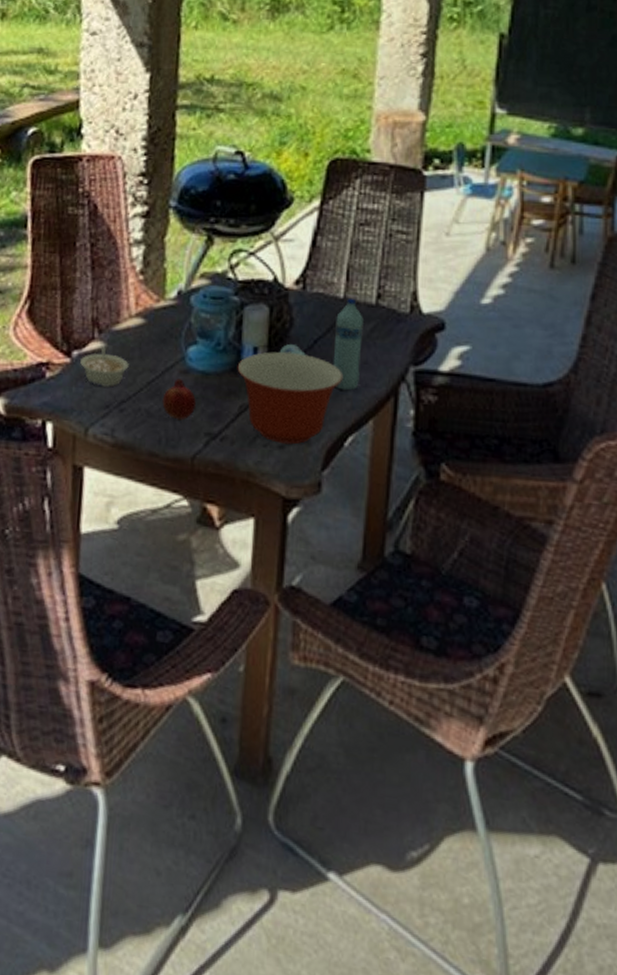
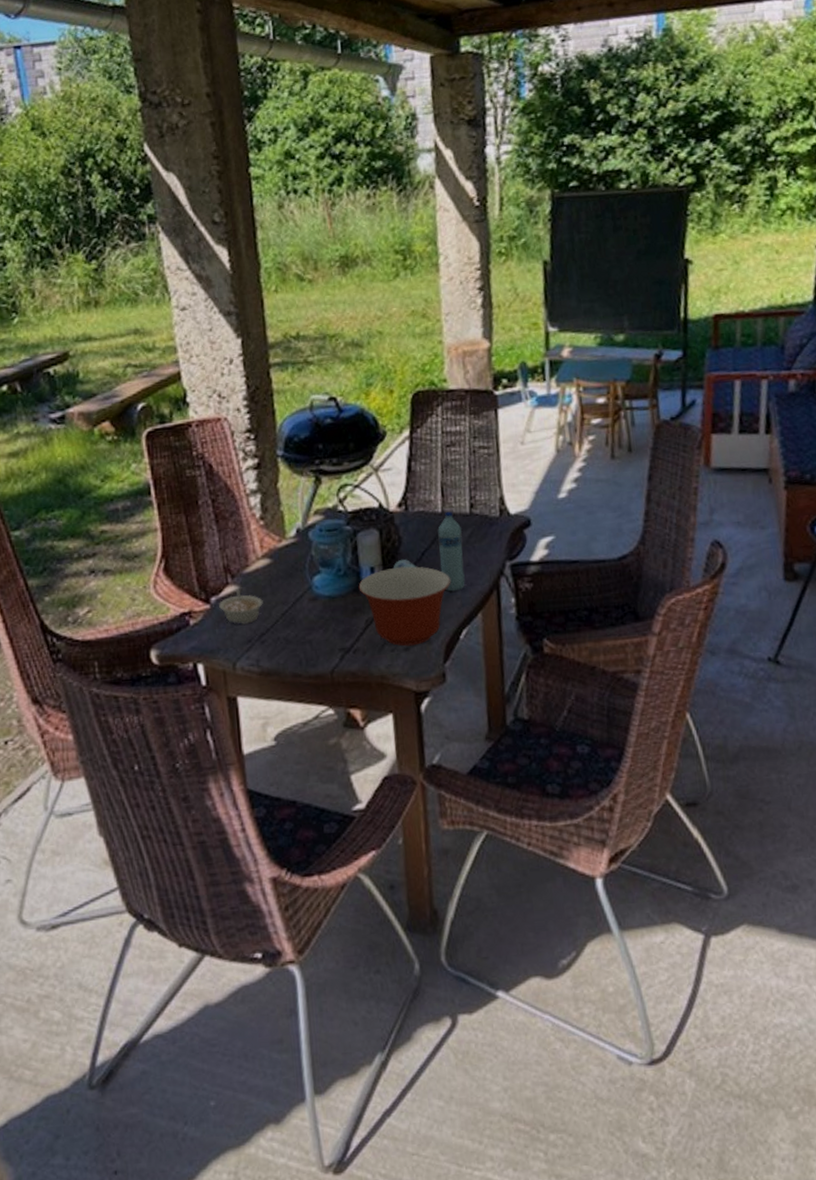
fruit: present [162,378,196,420] -> none [297,606,327,642]

